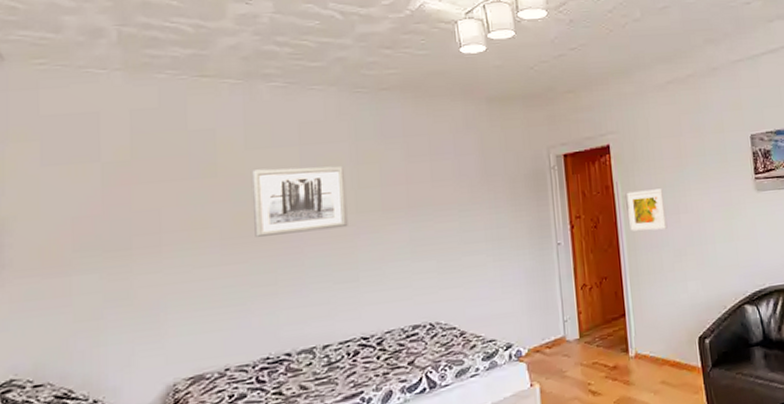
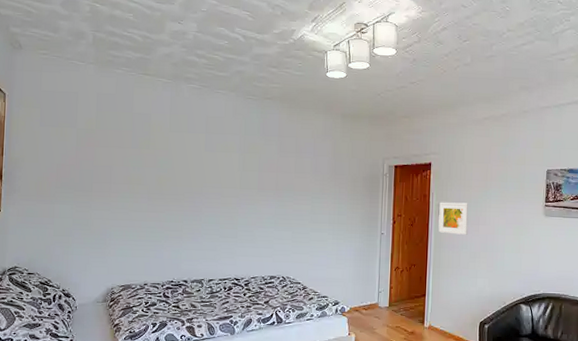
wall art: present [252,165,348,237] -> none [171,147,235,198]

